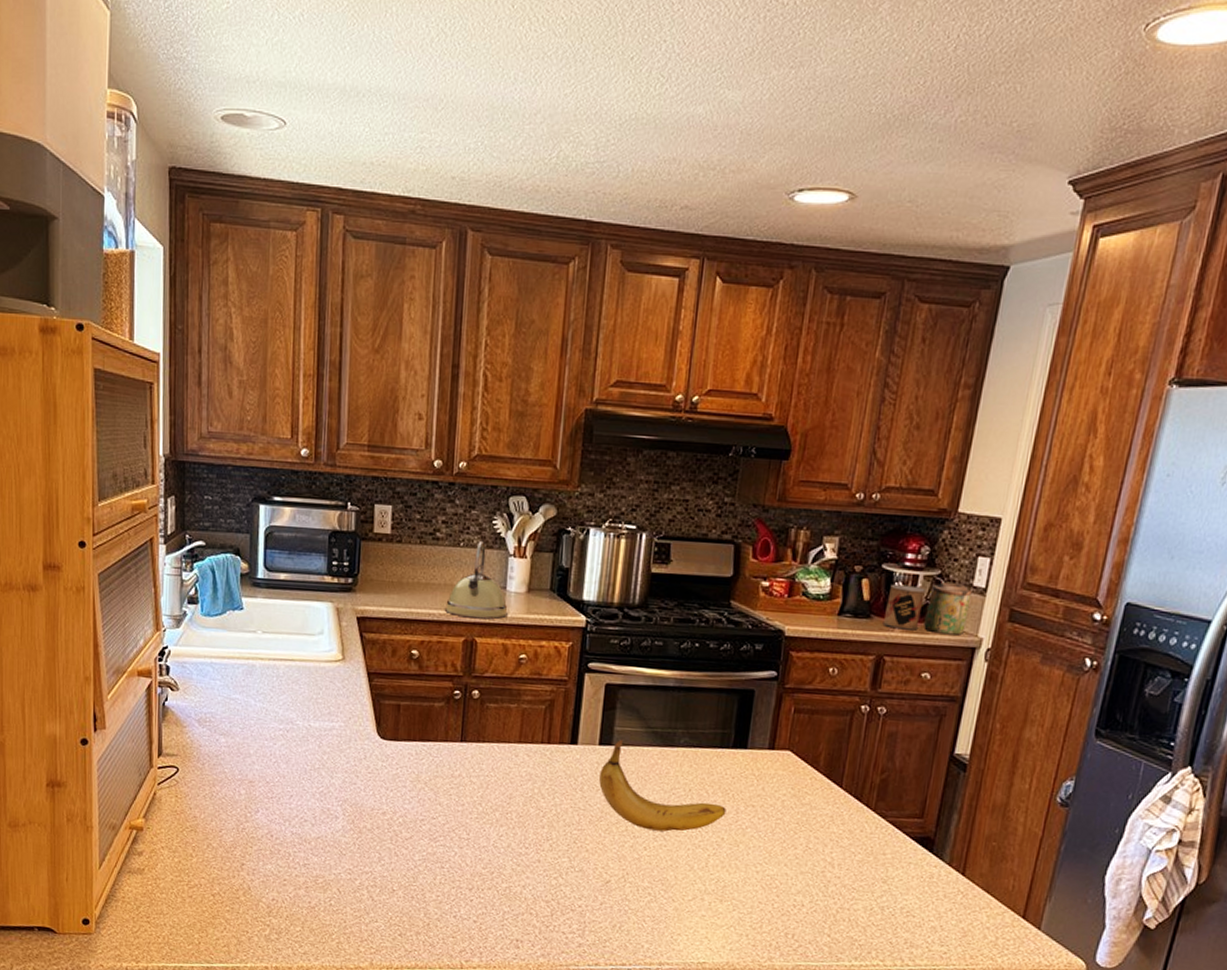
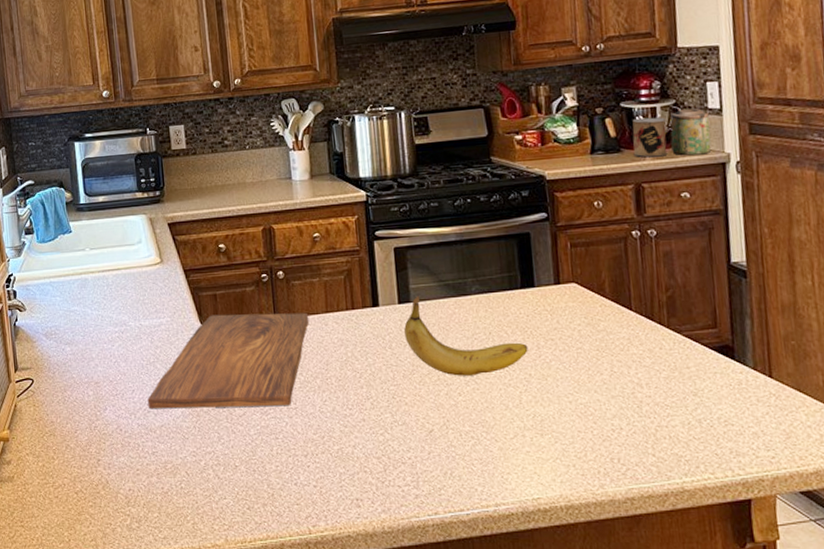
cutting board: none [305,726,499,835] -> present [147,312,309,409]
kettle: present [444,540,508,619] -> none [241,141,297,209]

